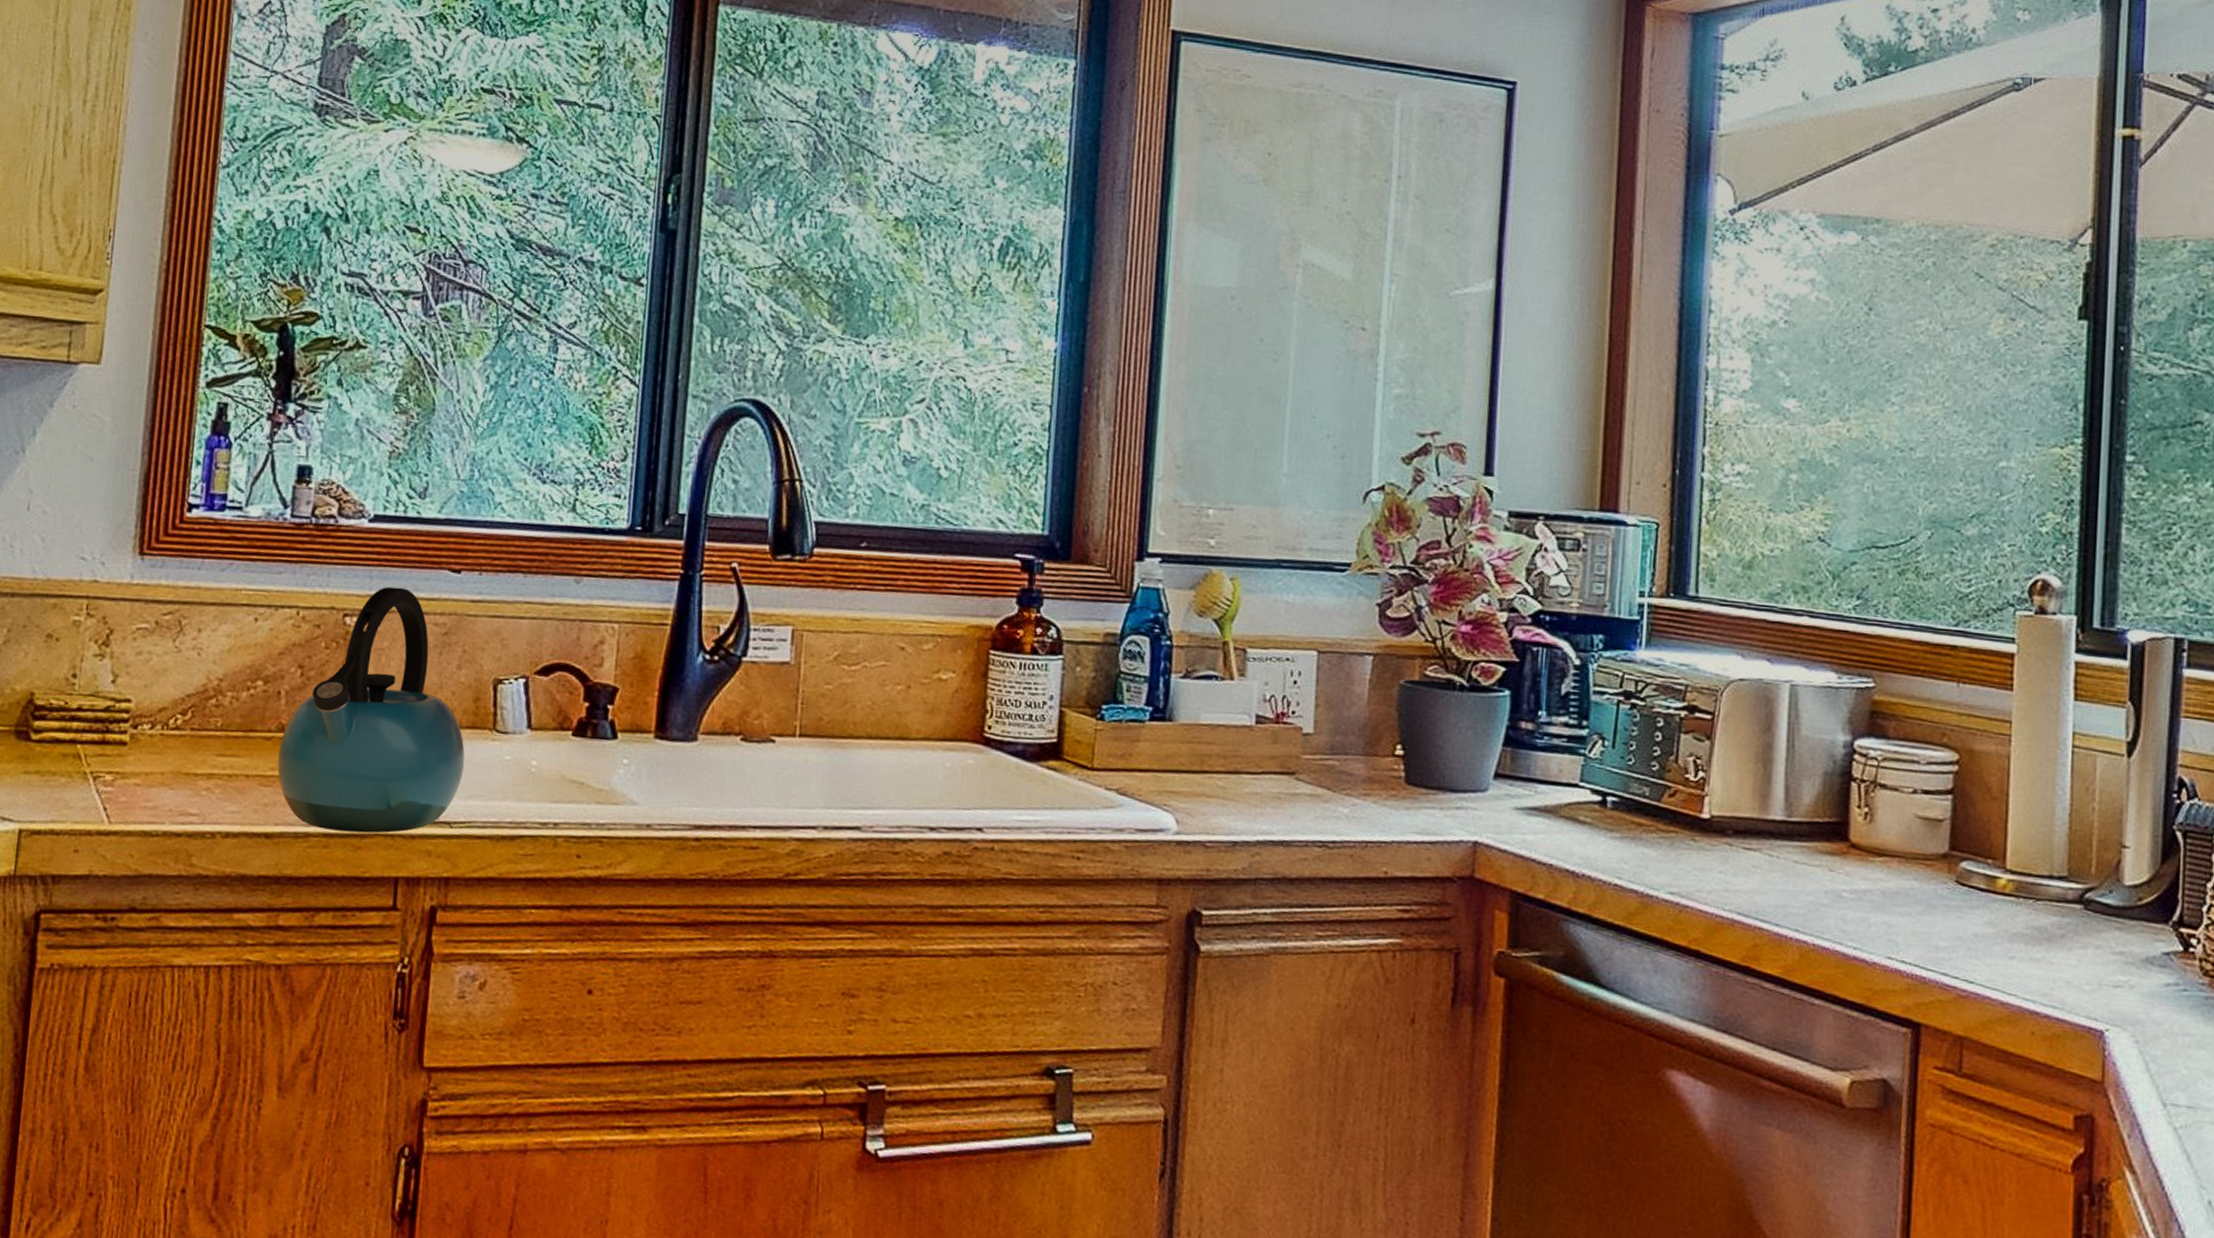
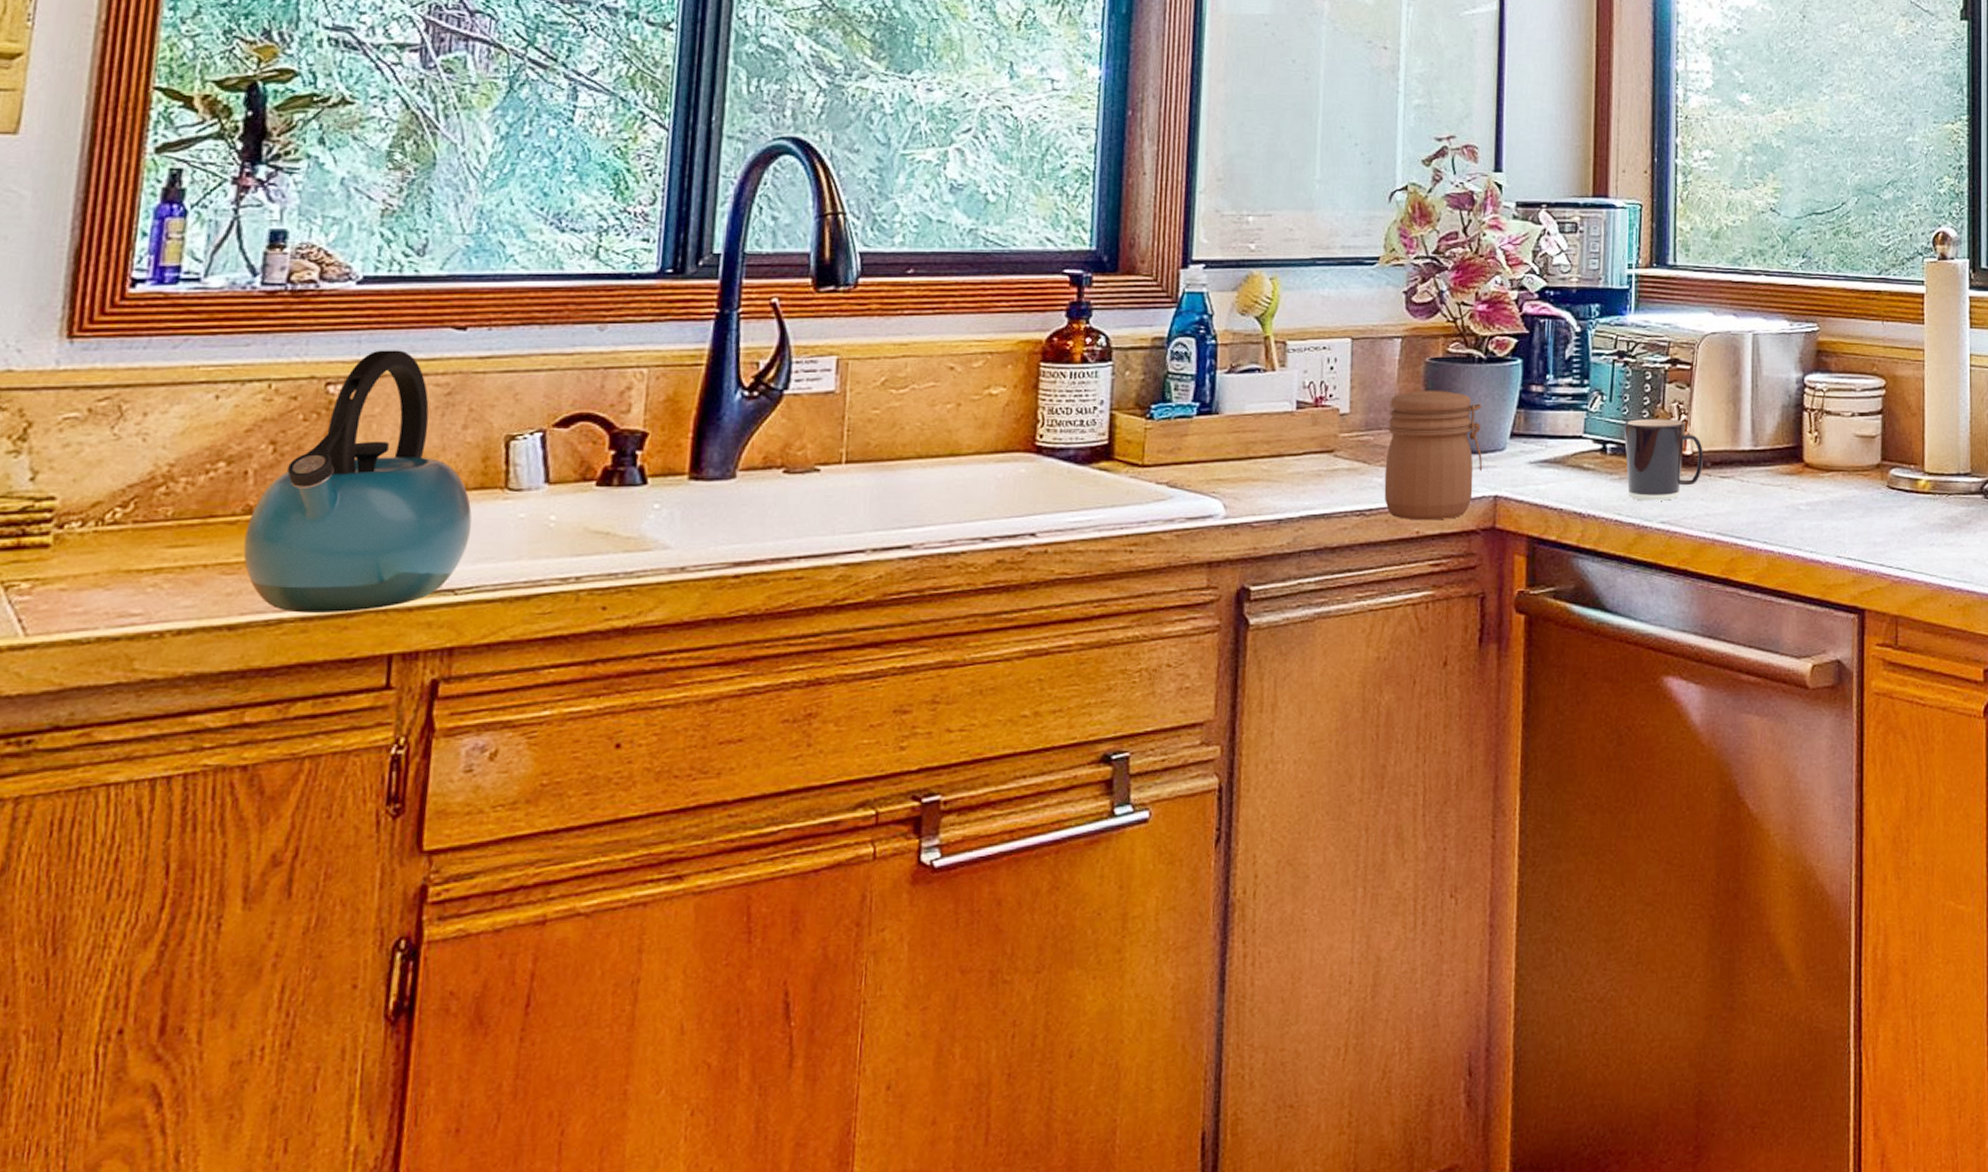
jar: none [1349,715,1463,862] -> present [1384,390,1482,521]
mug: none [1628,771,1725,869] -> present [1623,418,1704,501]

